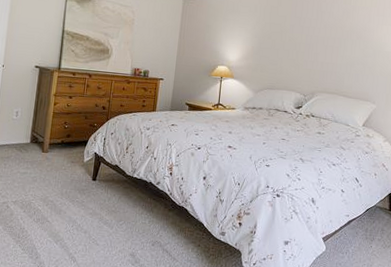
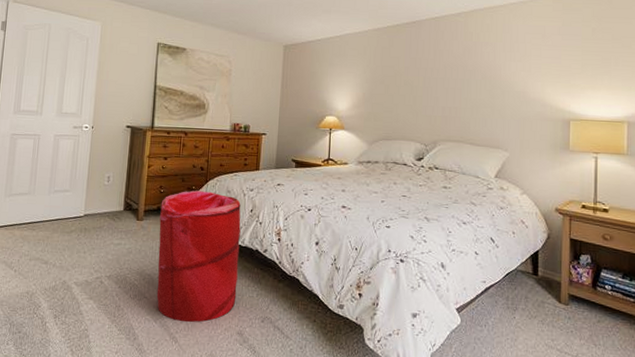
laundry hamper: none [58,127,138,245] -> present [156,190,241,323]

